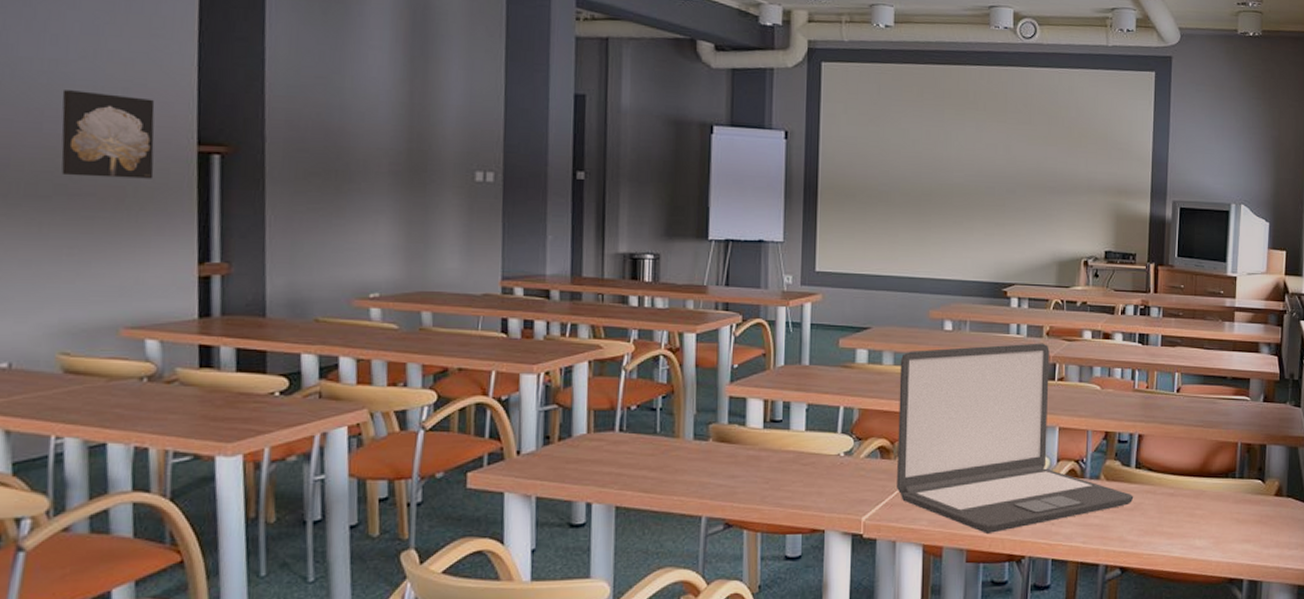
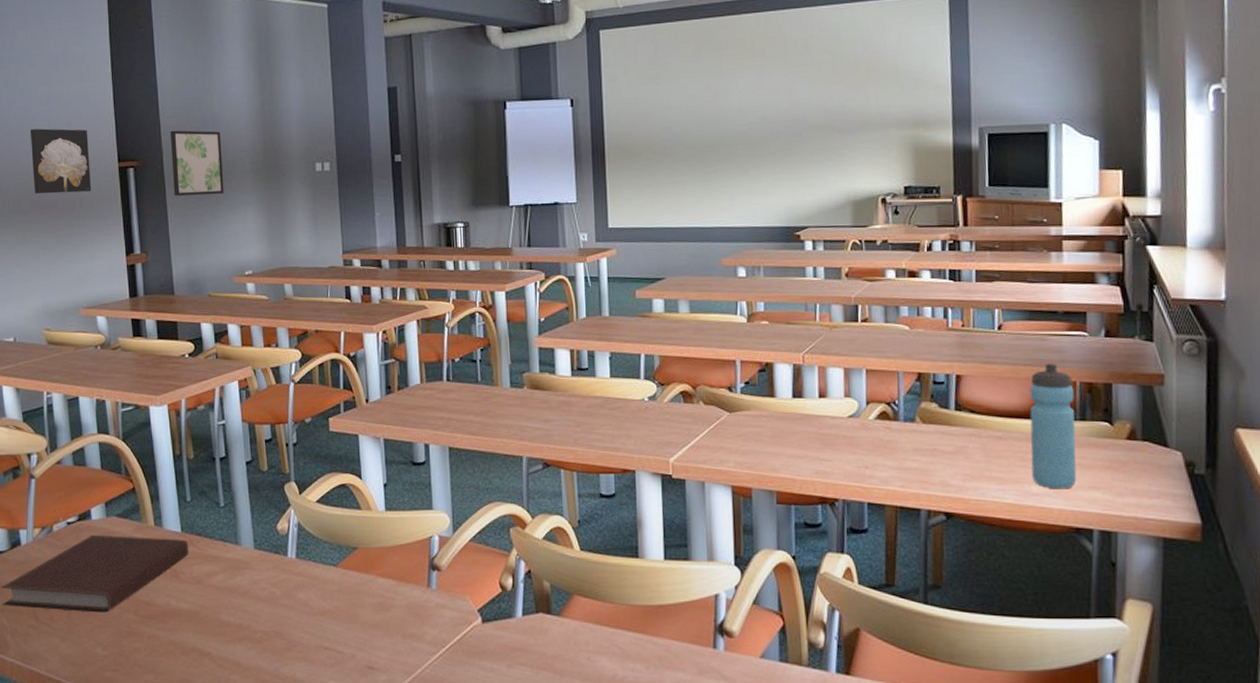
wall art: none [276,113,351,198] -> present [170,130,224,197]
laptop: present [897,343,1134,533] -> none [696,284,956,476]
water bottle: none [1197,424,1236,543] -> present [1029,363,1077,489]

